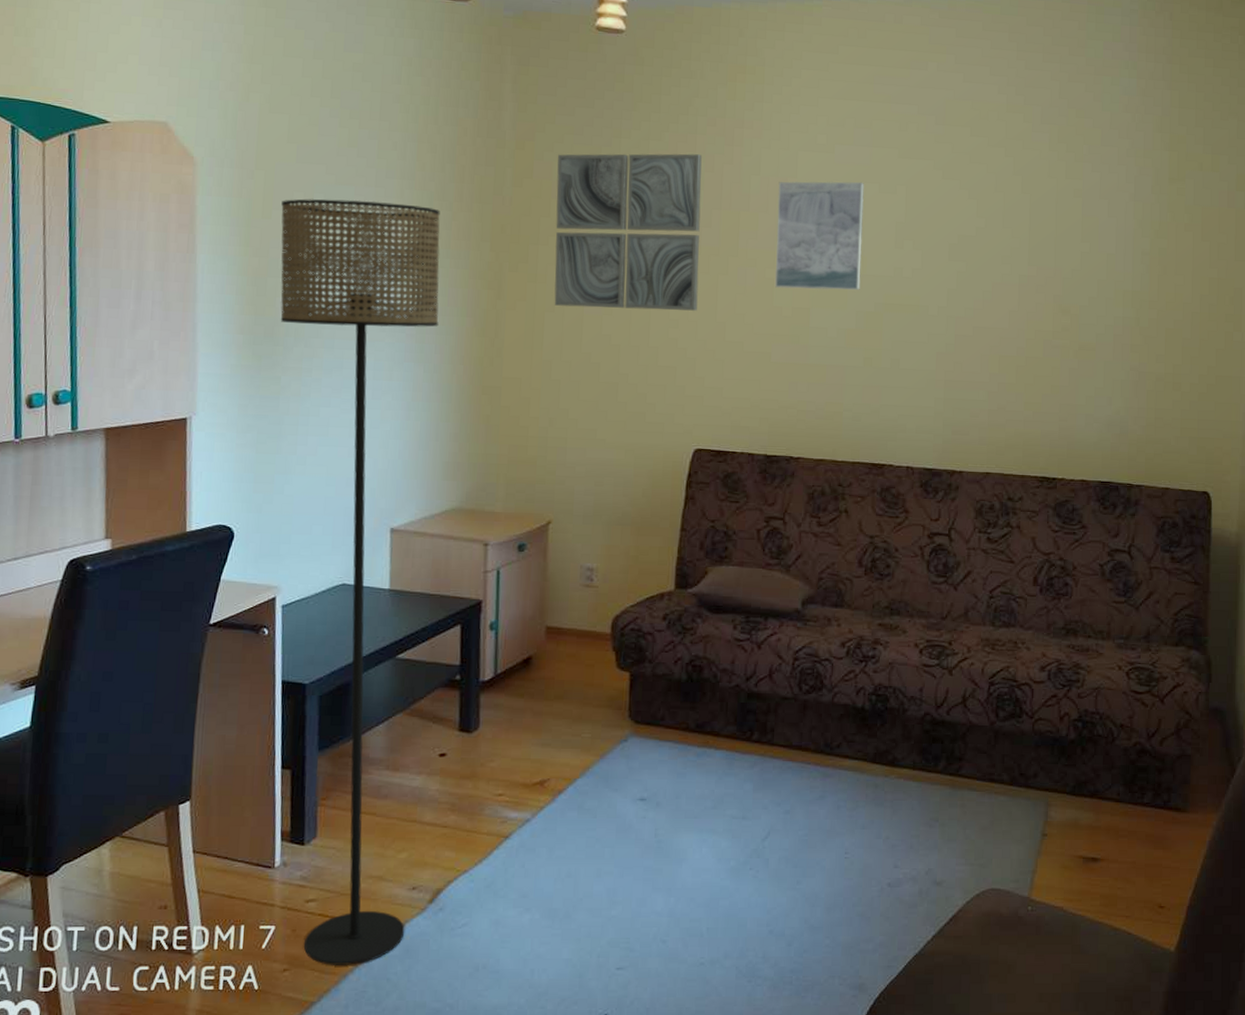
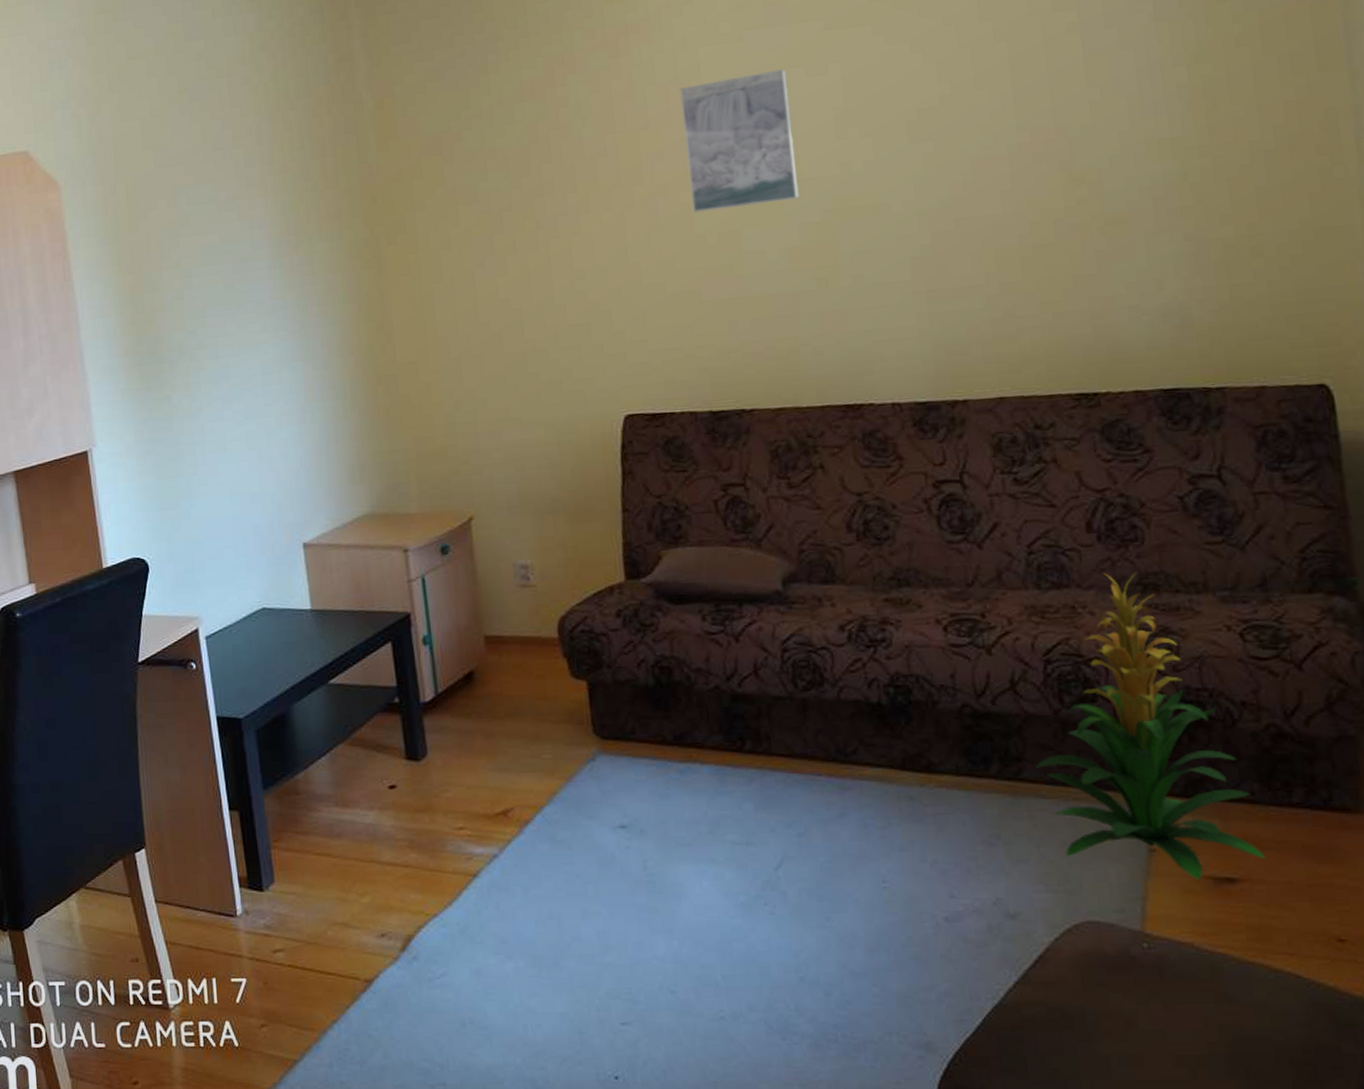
floor lamp: present [280,198,440,965] -> none [146,190,380,1021]
wall art: present [554,153,702,311] -> none [421,74,604,275]
indoor plant: none [971,618,1121,859] -> present [1035,572,1266,880]

